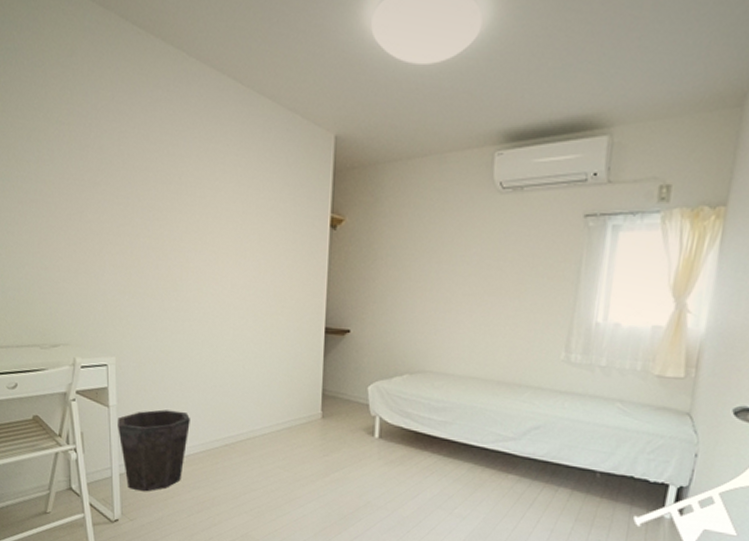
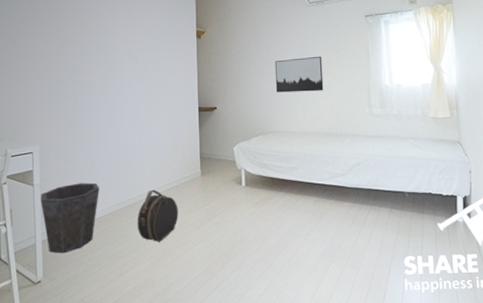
hat box: none [235,428,289,493] -> present [137,190,179,242]
wall art: none [435,270,509,322] -> present [274,56,324,93]

